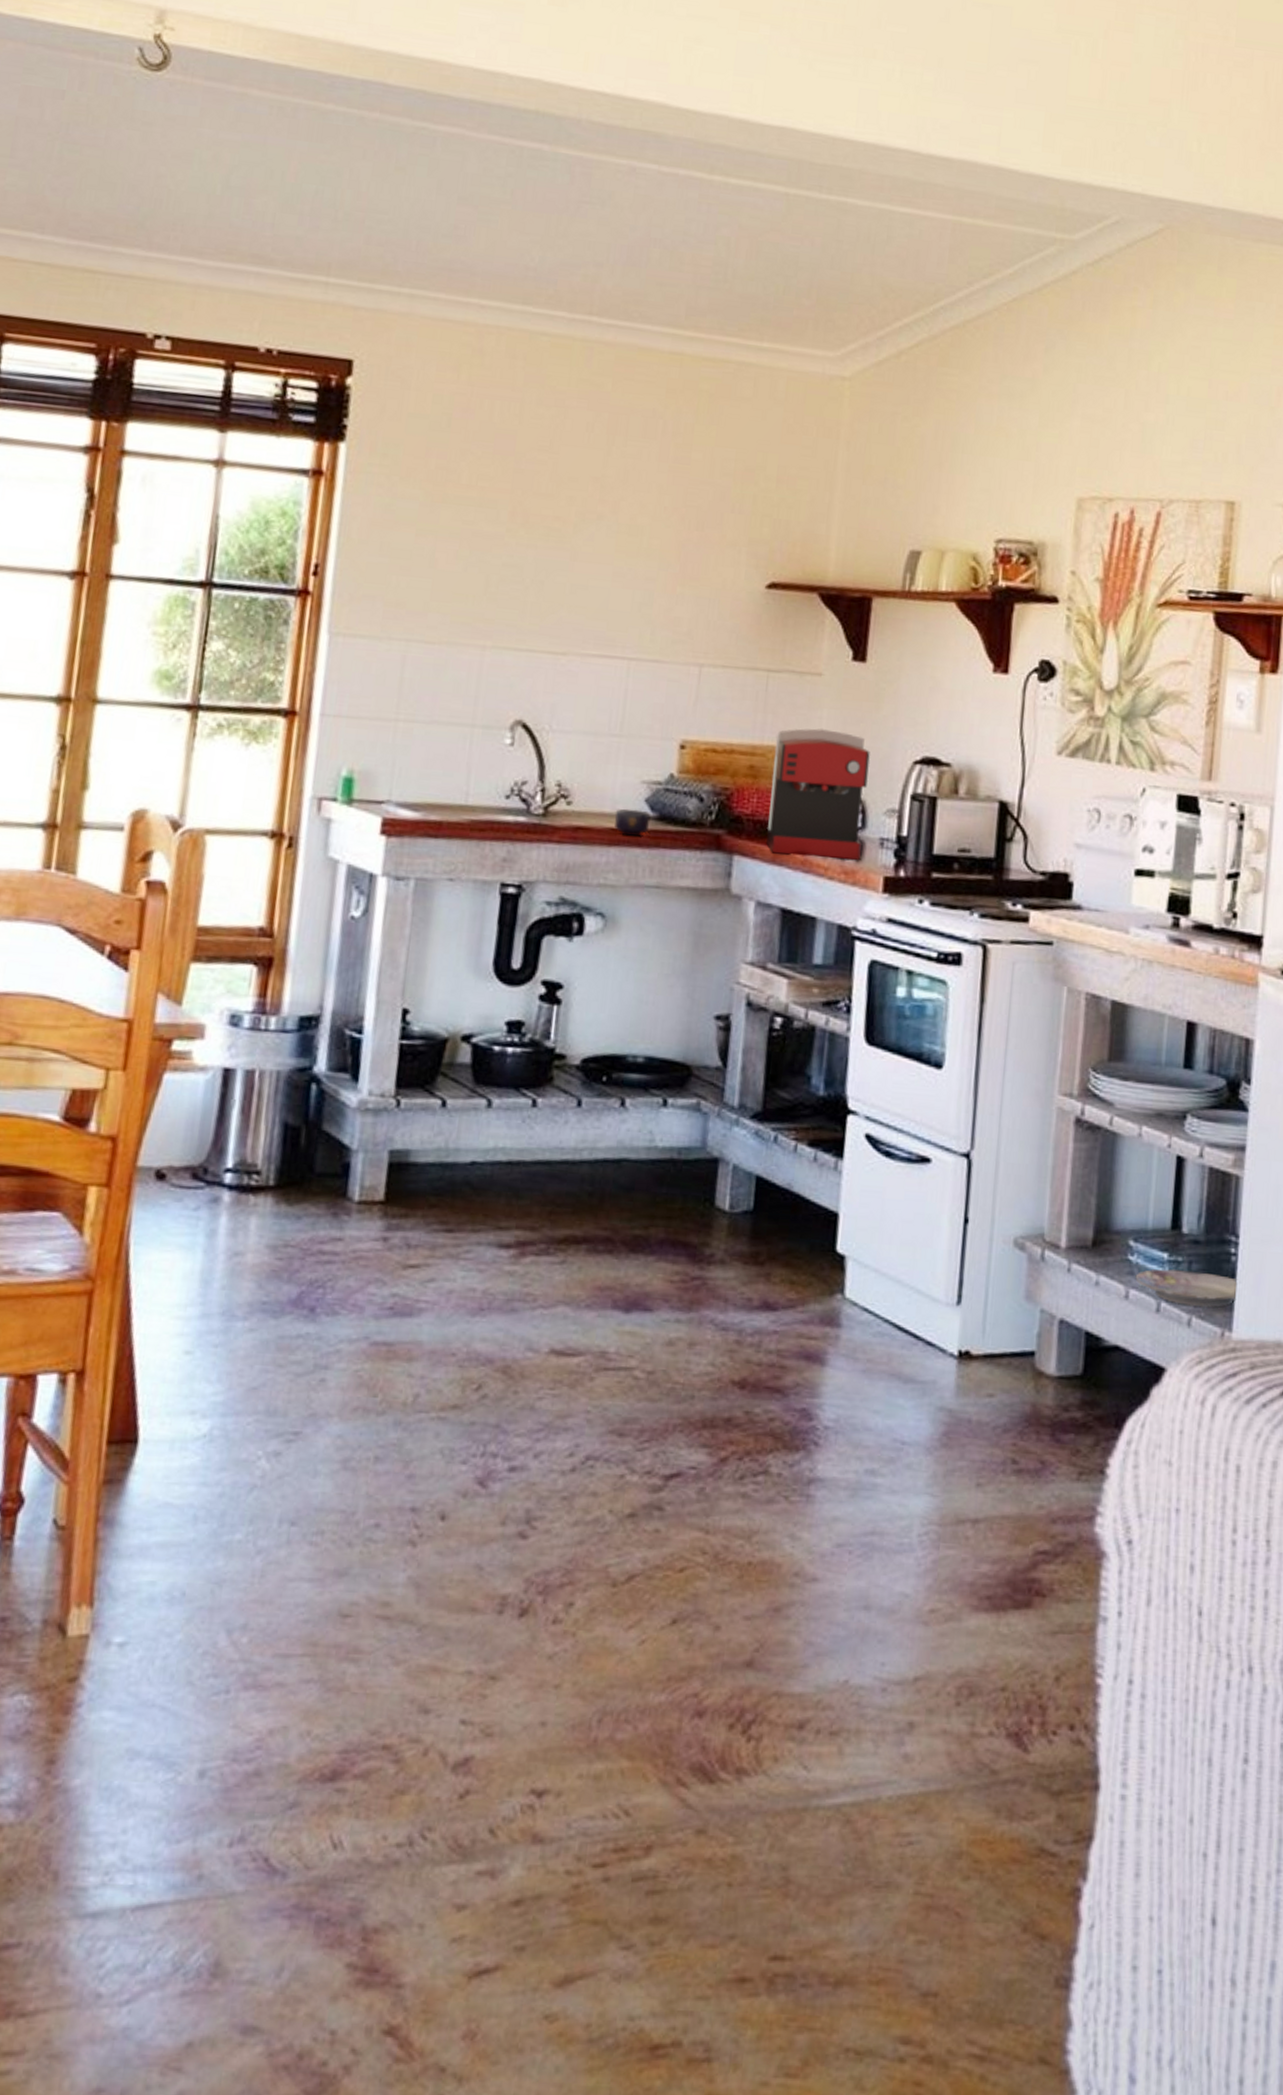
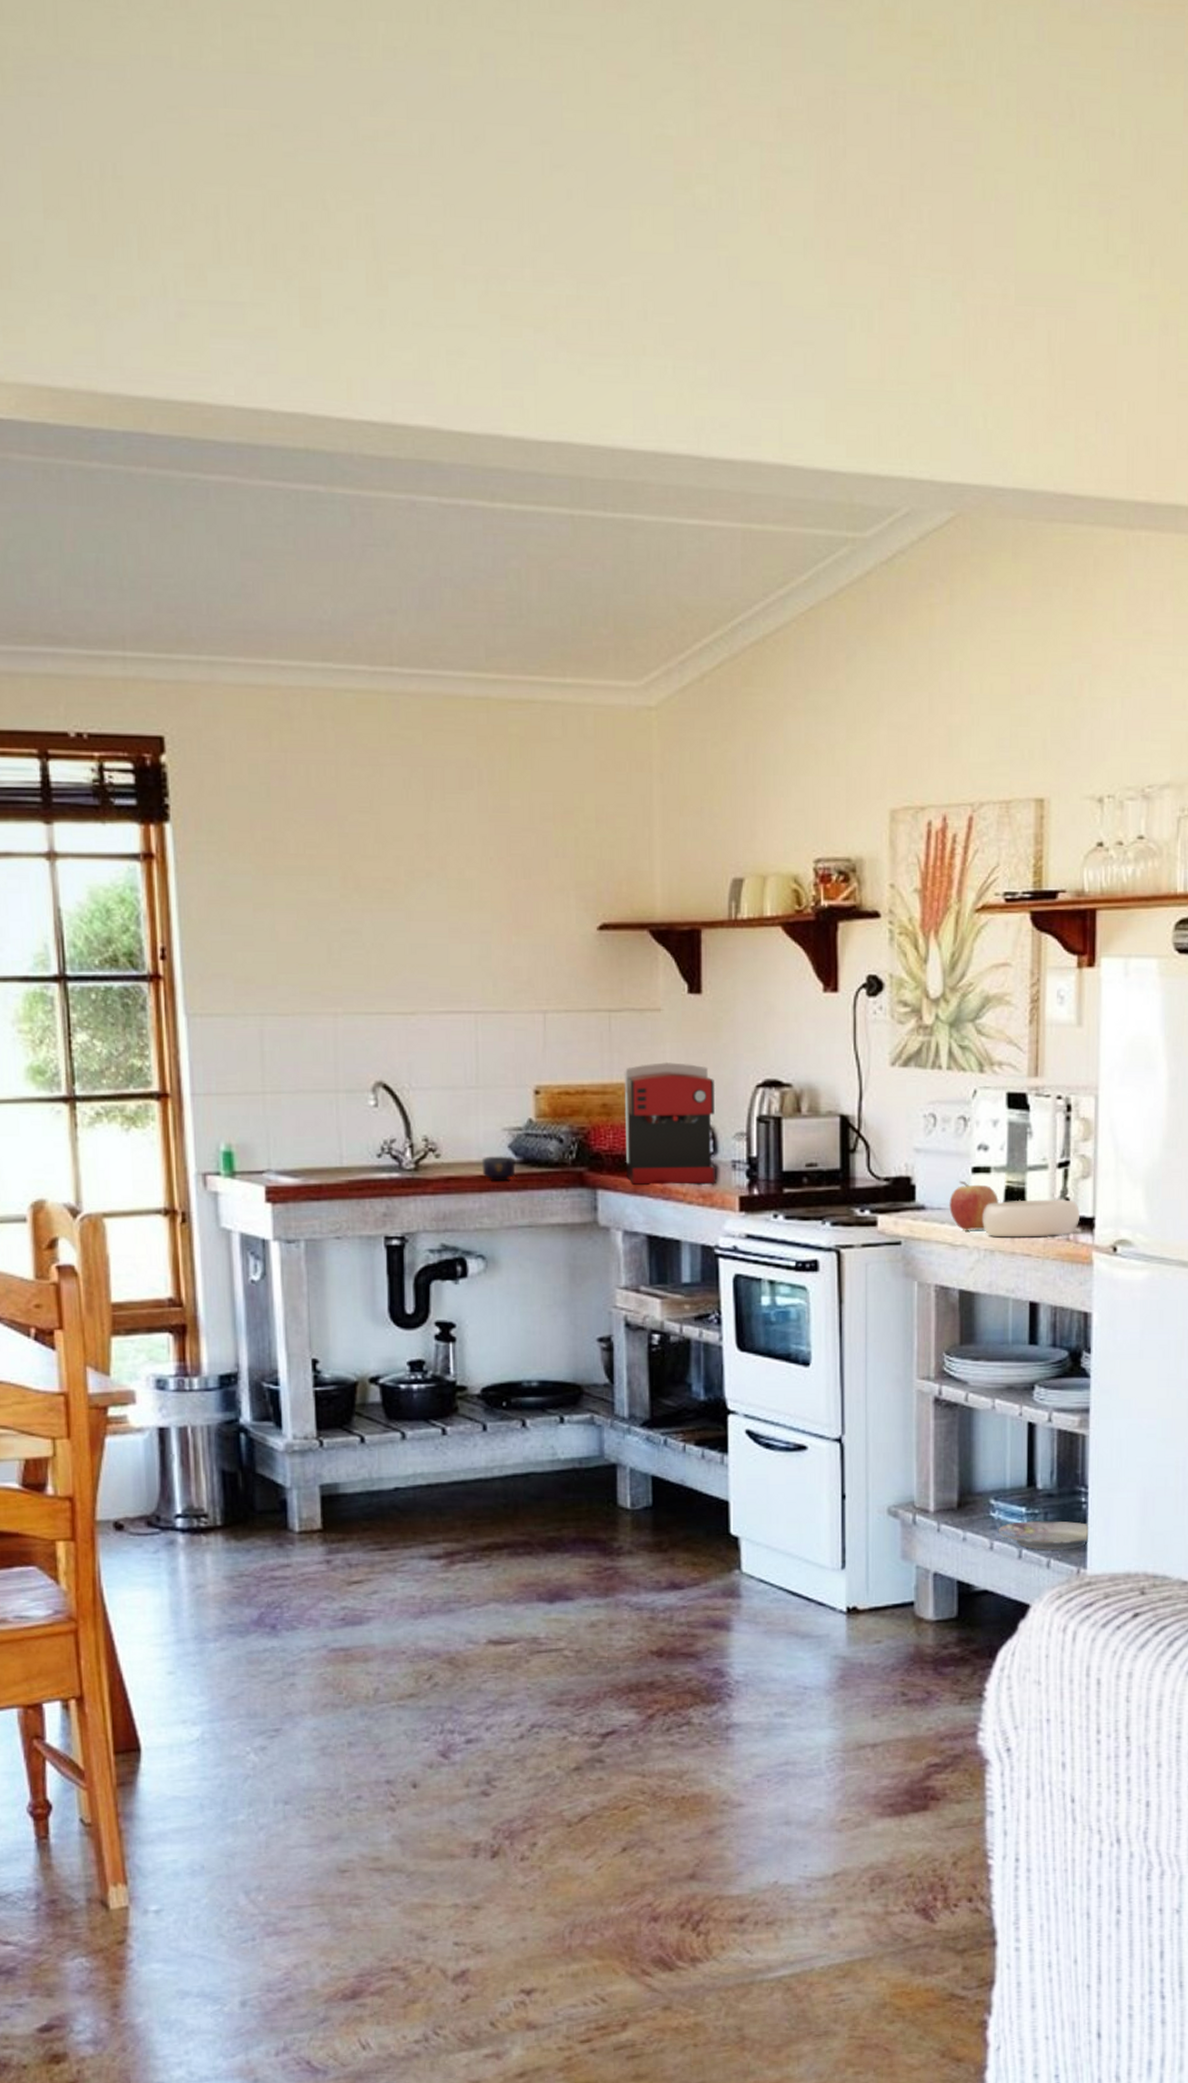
fruit: none [1106,882,1161,938] -> present [948,1180,999,1230]
bowl: none [1142,908,1247,952] -> present [982,1199,1080,1238]

